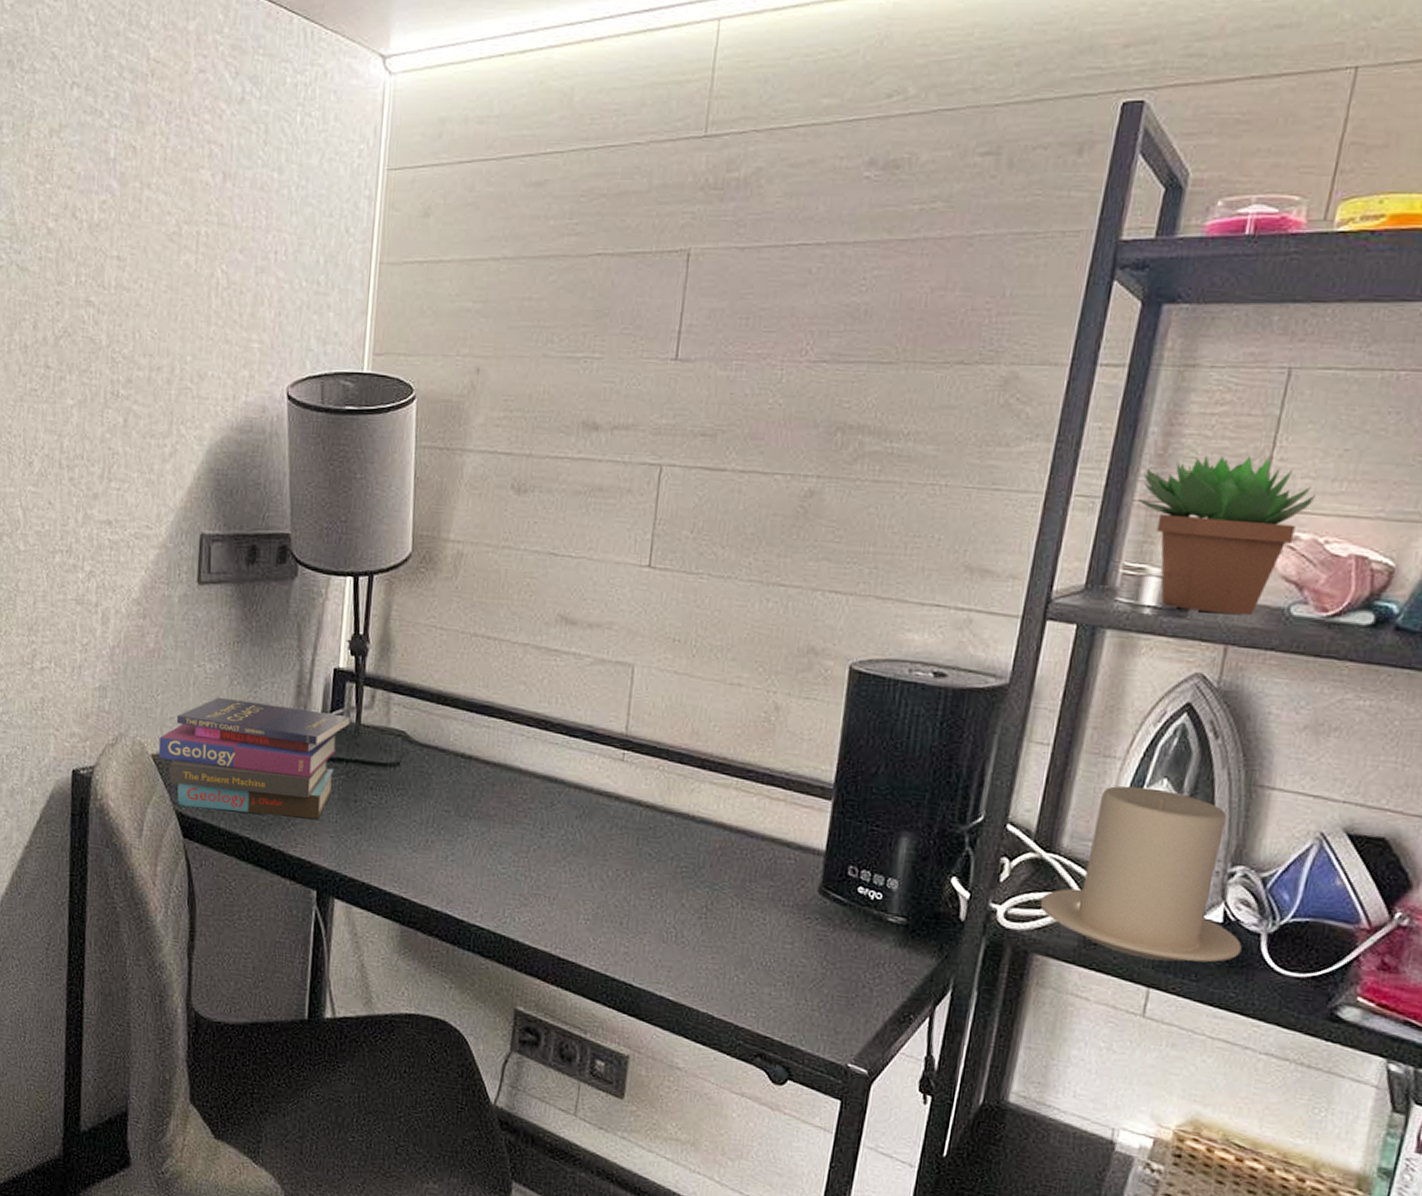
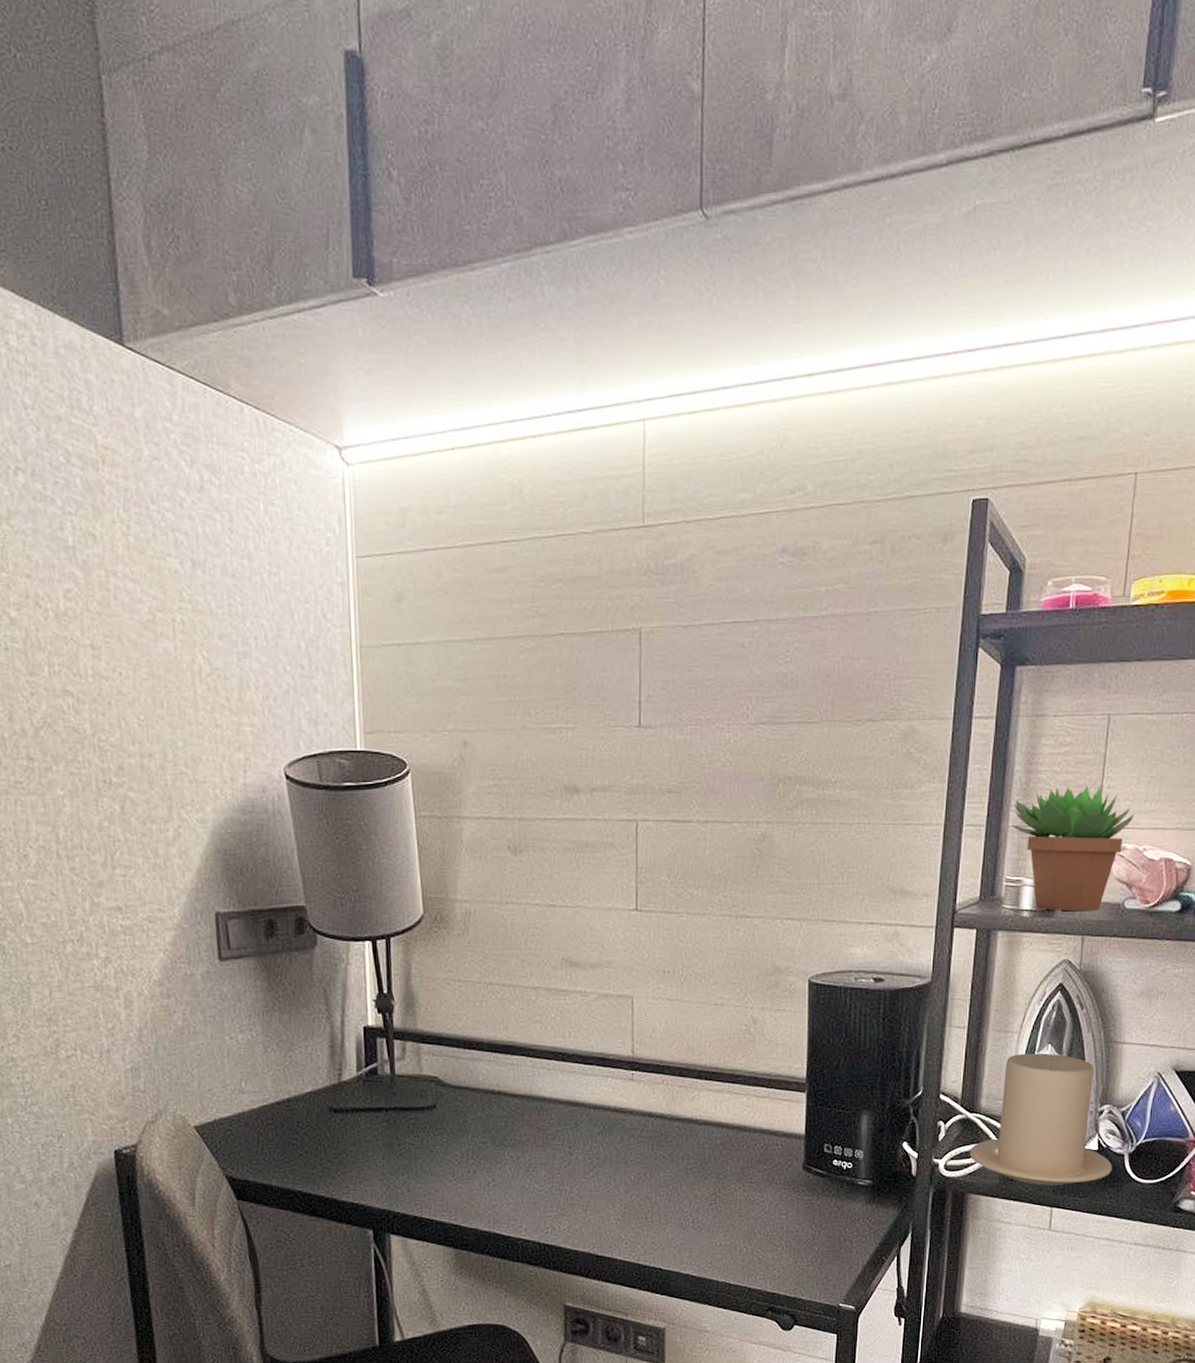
books: present [158,697,350,819] -> none [200,1064,385,1171]

